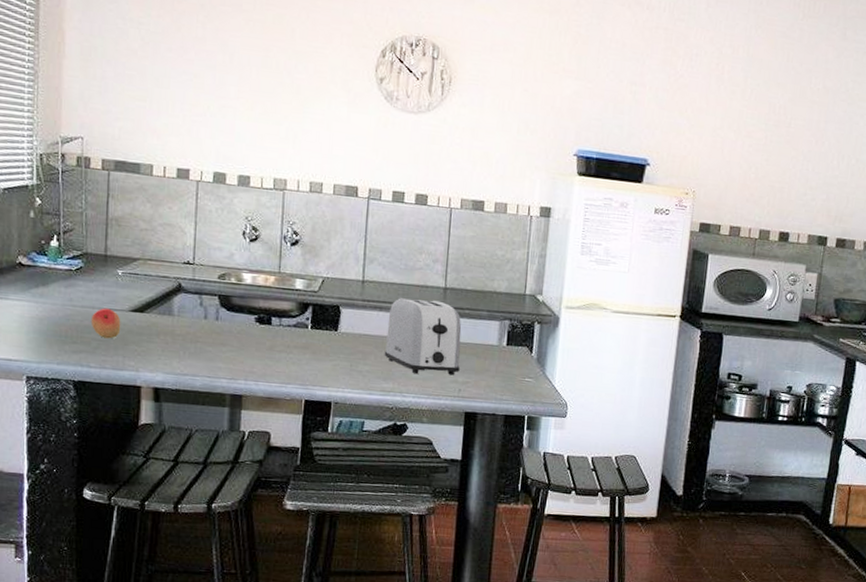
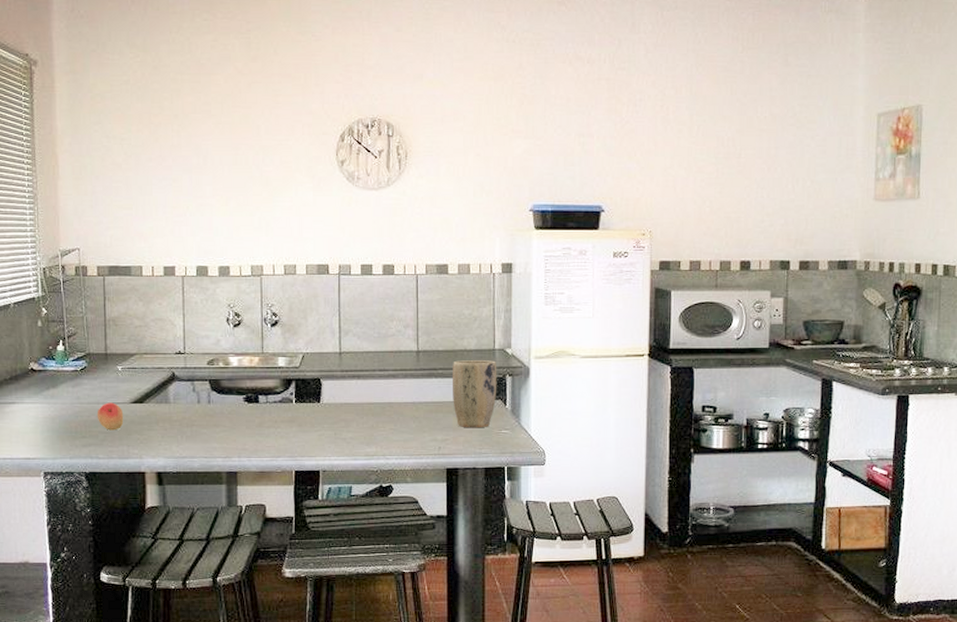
toaster: present [384,298,462,376] -> none [365,364,438,437]
plant pot: none [477,302,526,374] -> present [453,360,497,427]

